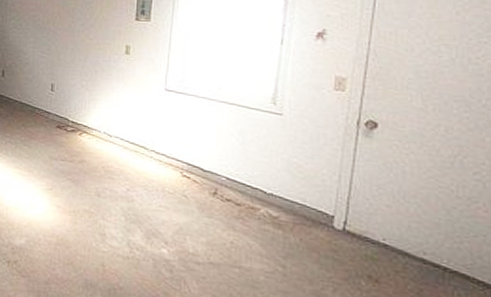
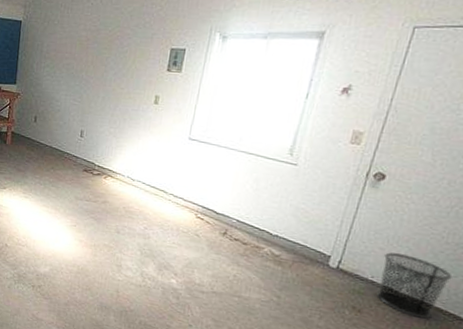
waste bin: none [393,210,472,288] -> present [376,252,453,319]

